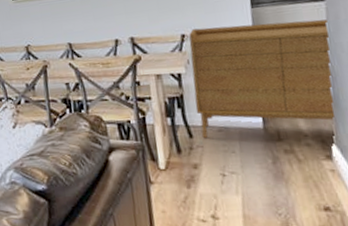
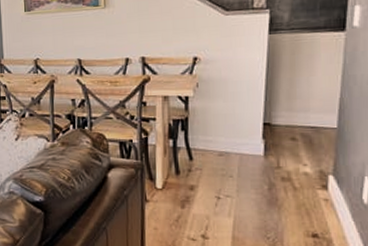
sideboard: present [189,19,334,139] -> none [199,50,344,162]

